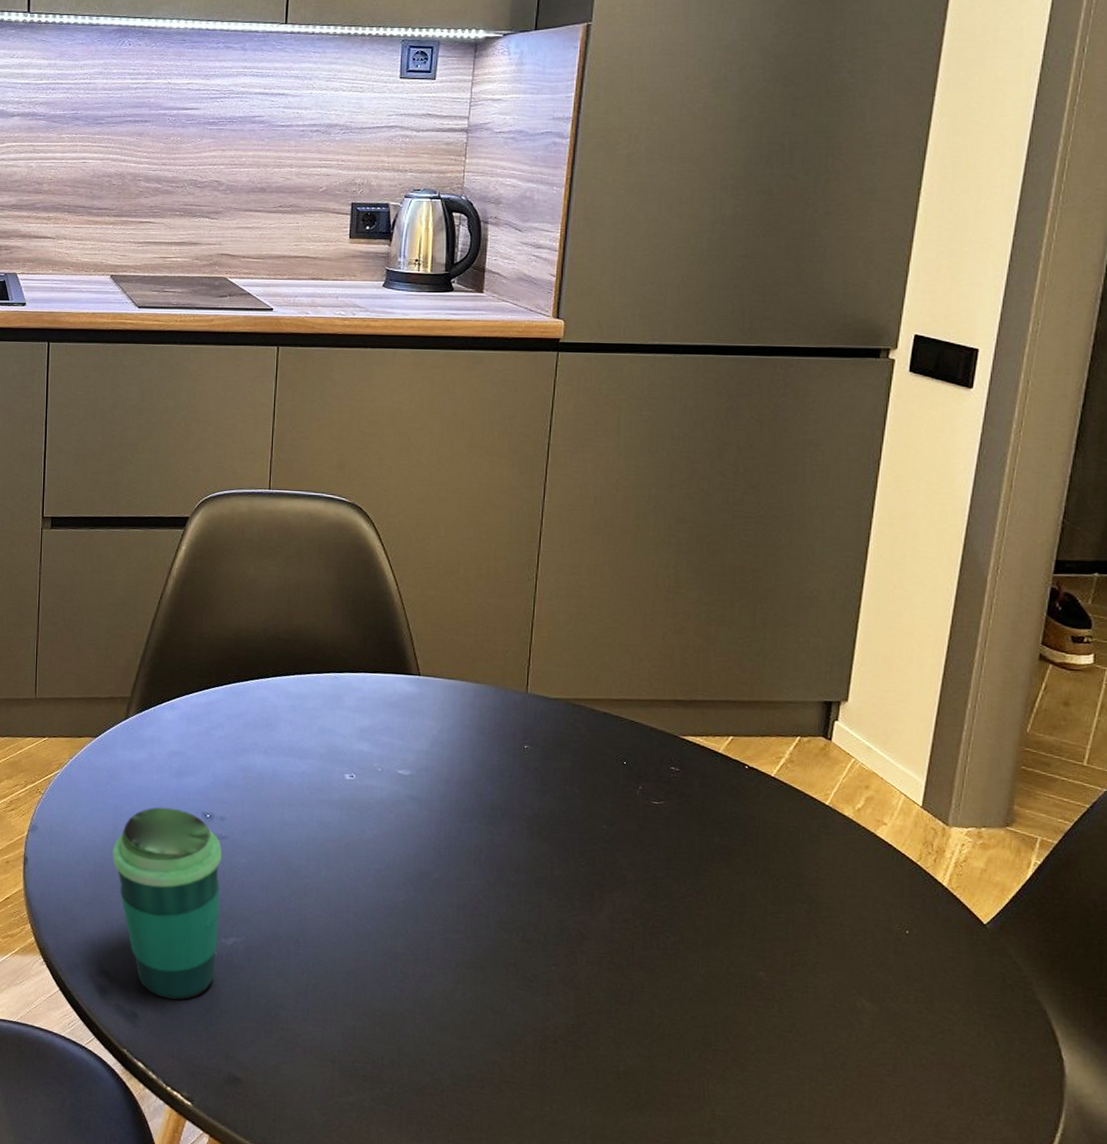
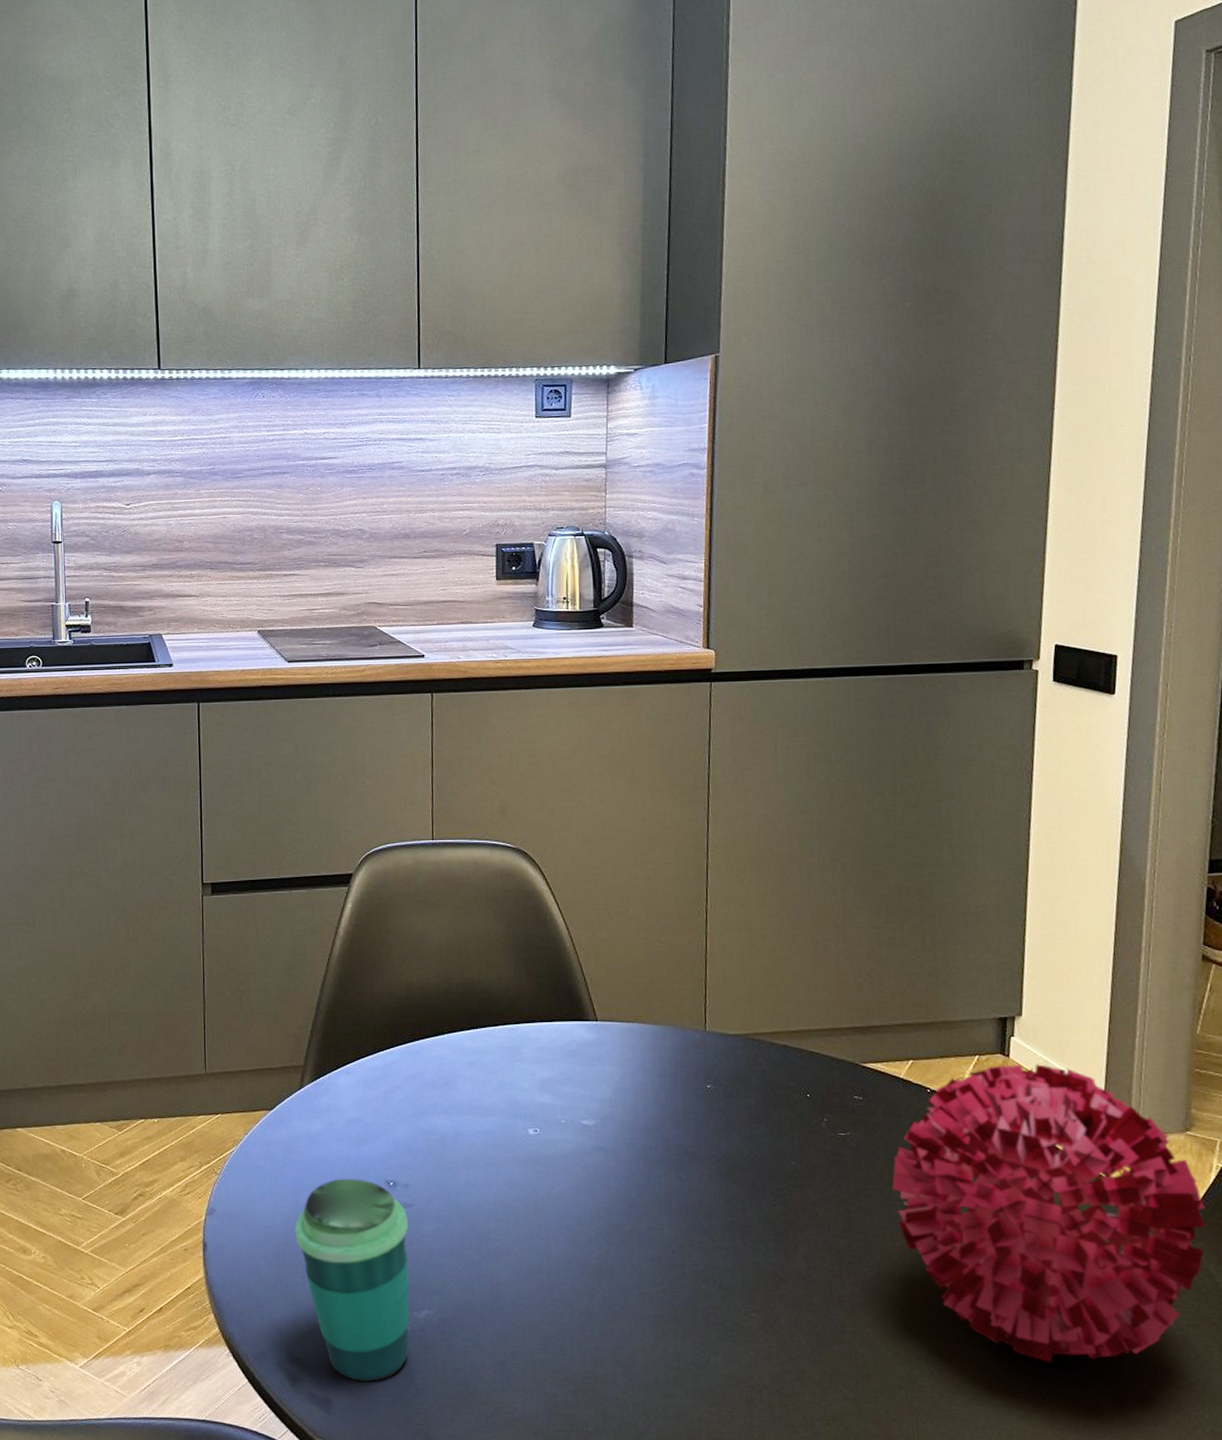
decorative ball: none [702,747,1020,1040] -> present [892,1064,1206,1363]

